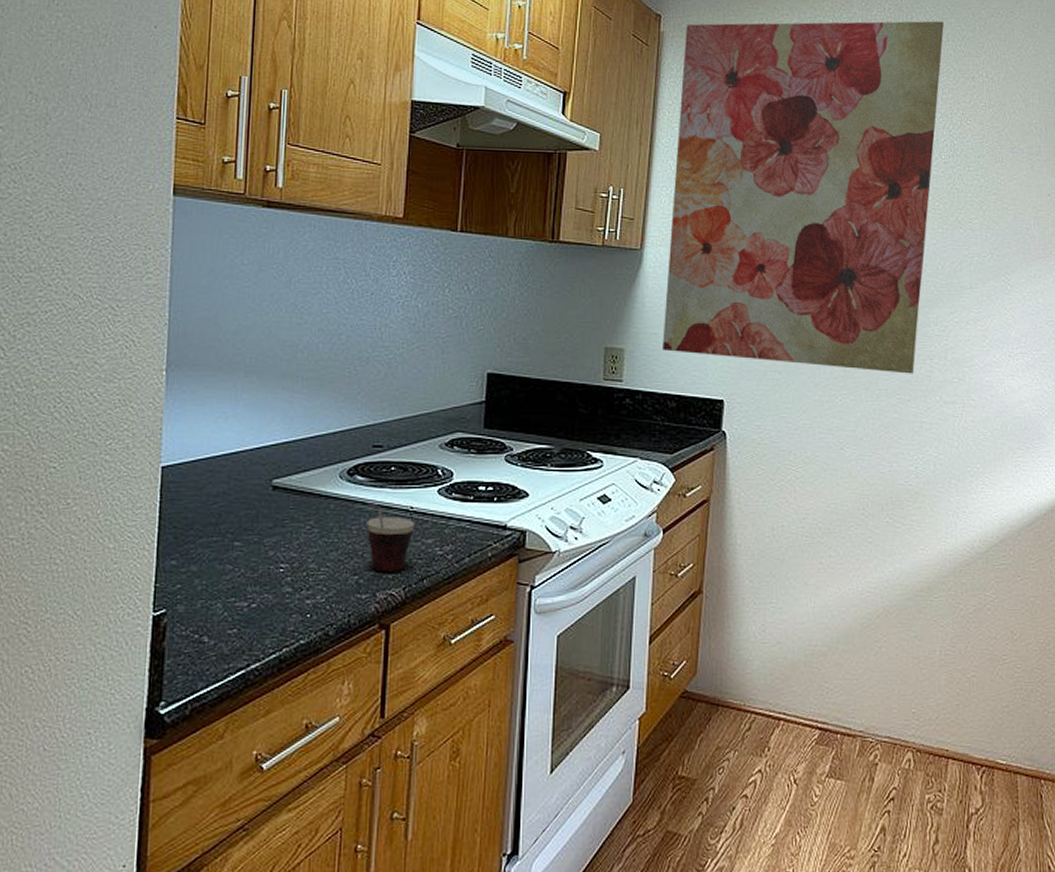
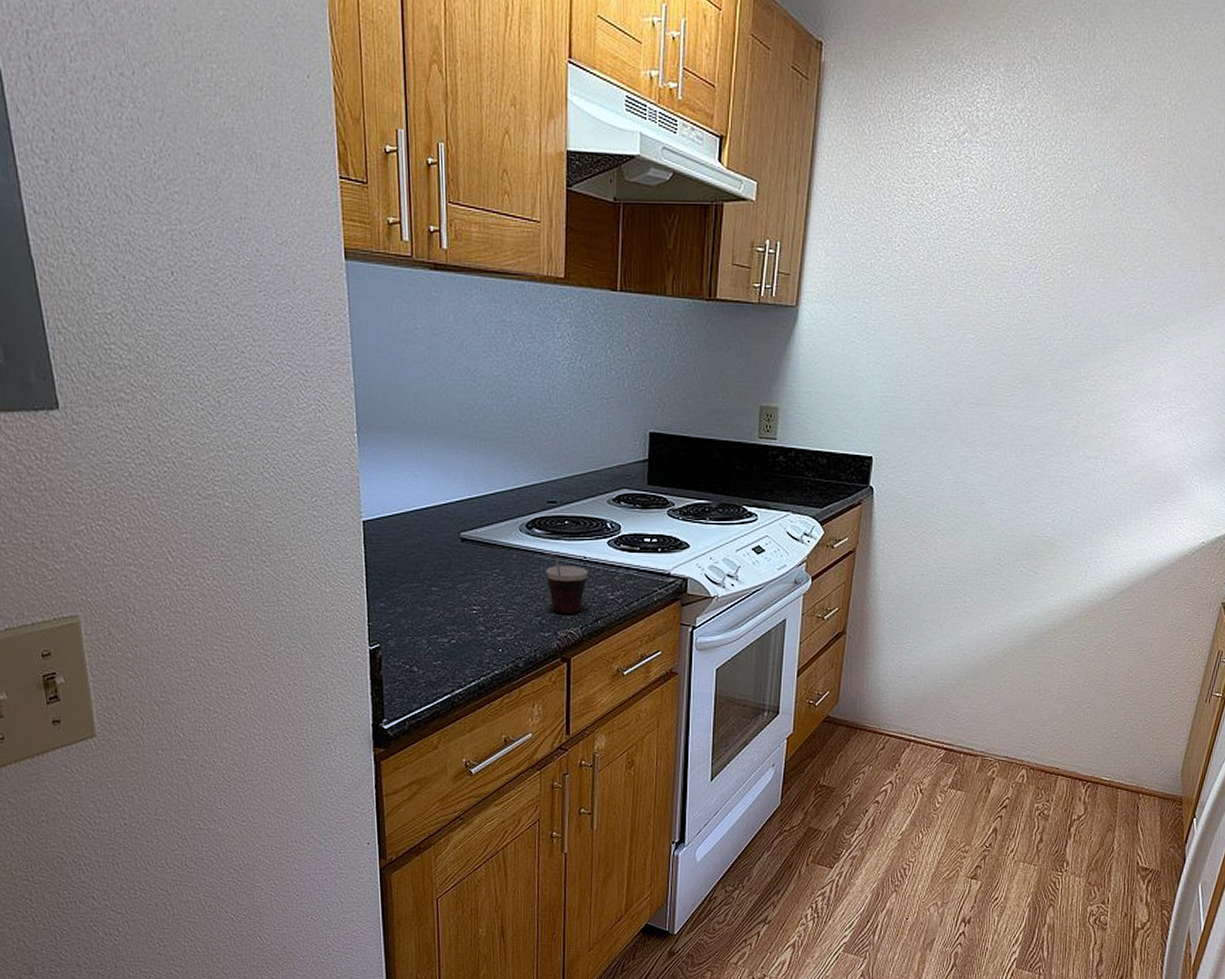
wall art: present [662,21,944,374] -> none [815,37,1129,430]

